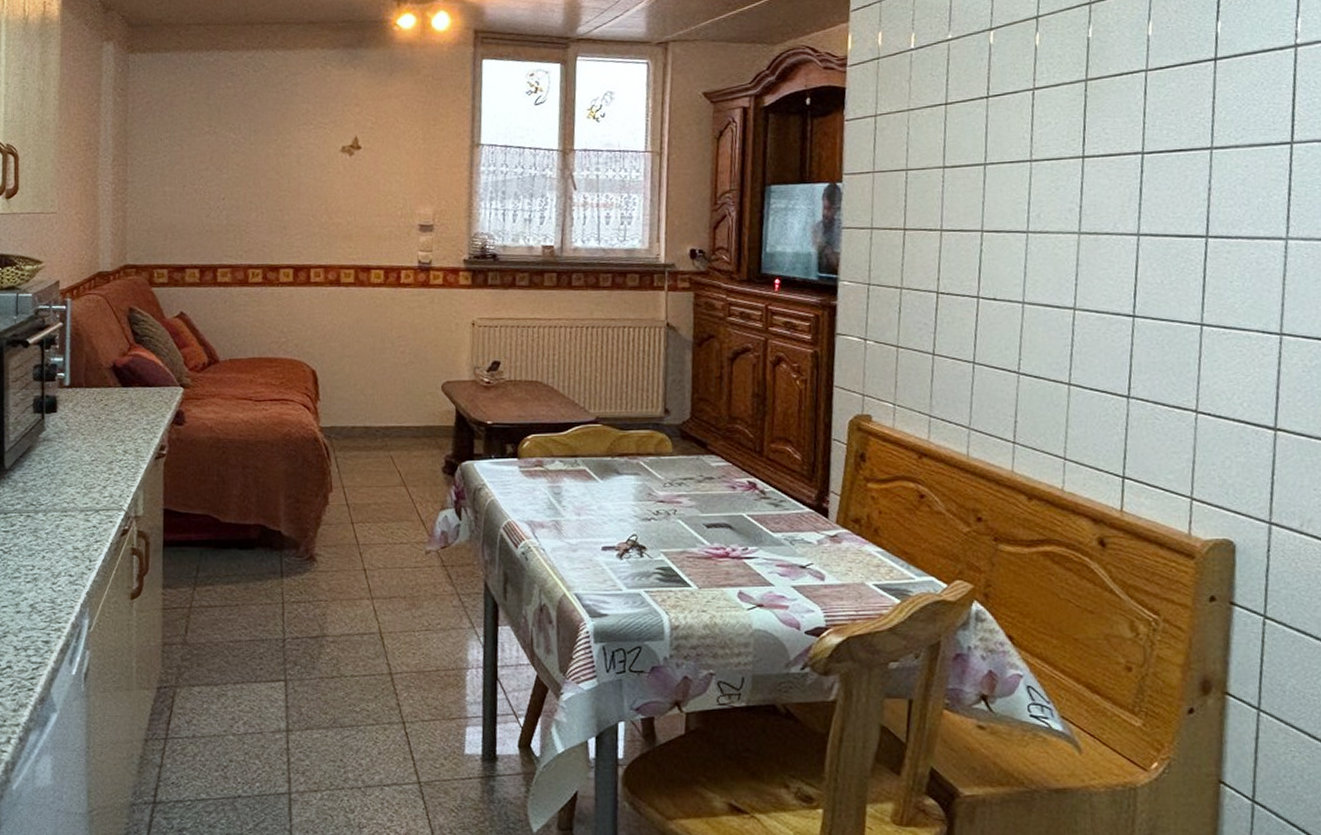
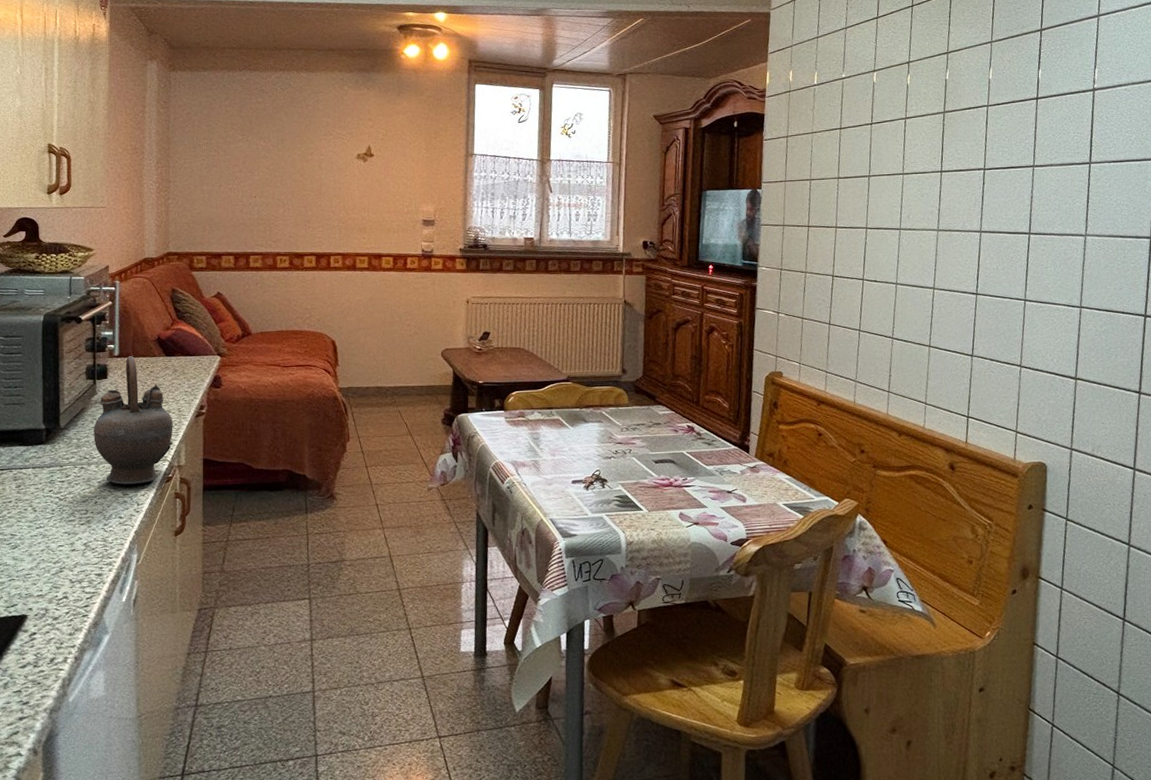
teapot: none [41,386,130,537] -> present [93,356,174,485]

